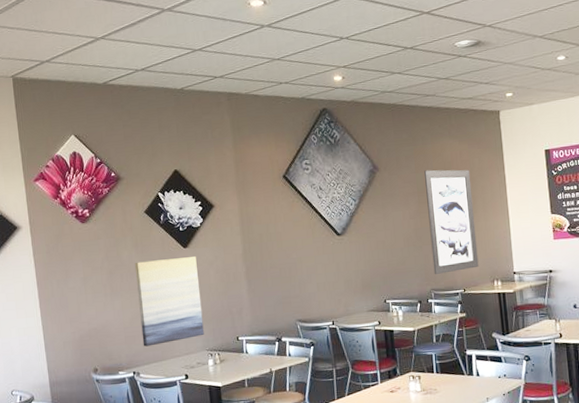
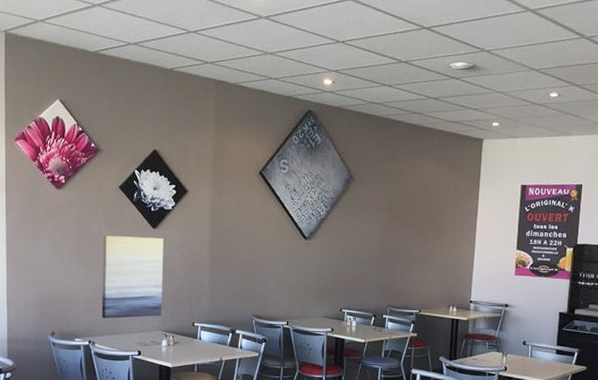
wall art: present [424,169,479,274] -> none [392,187,444,292]

